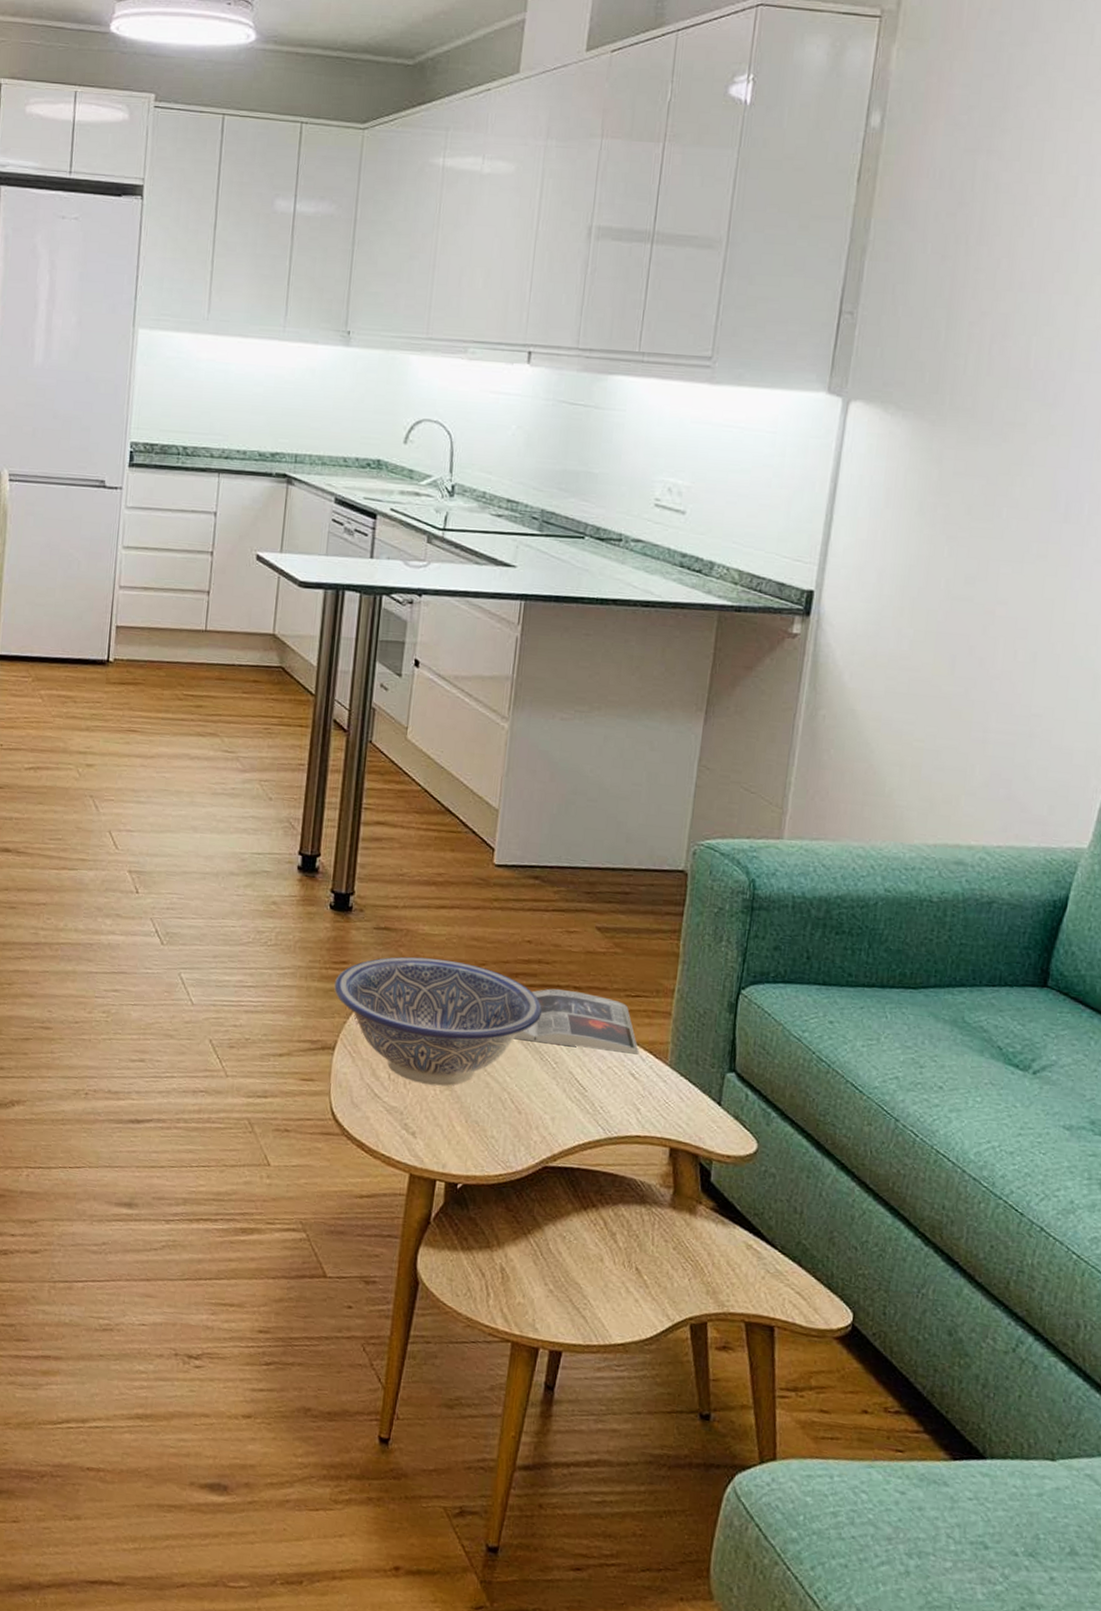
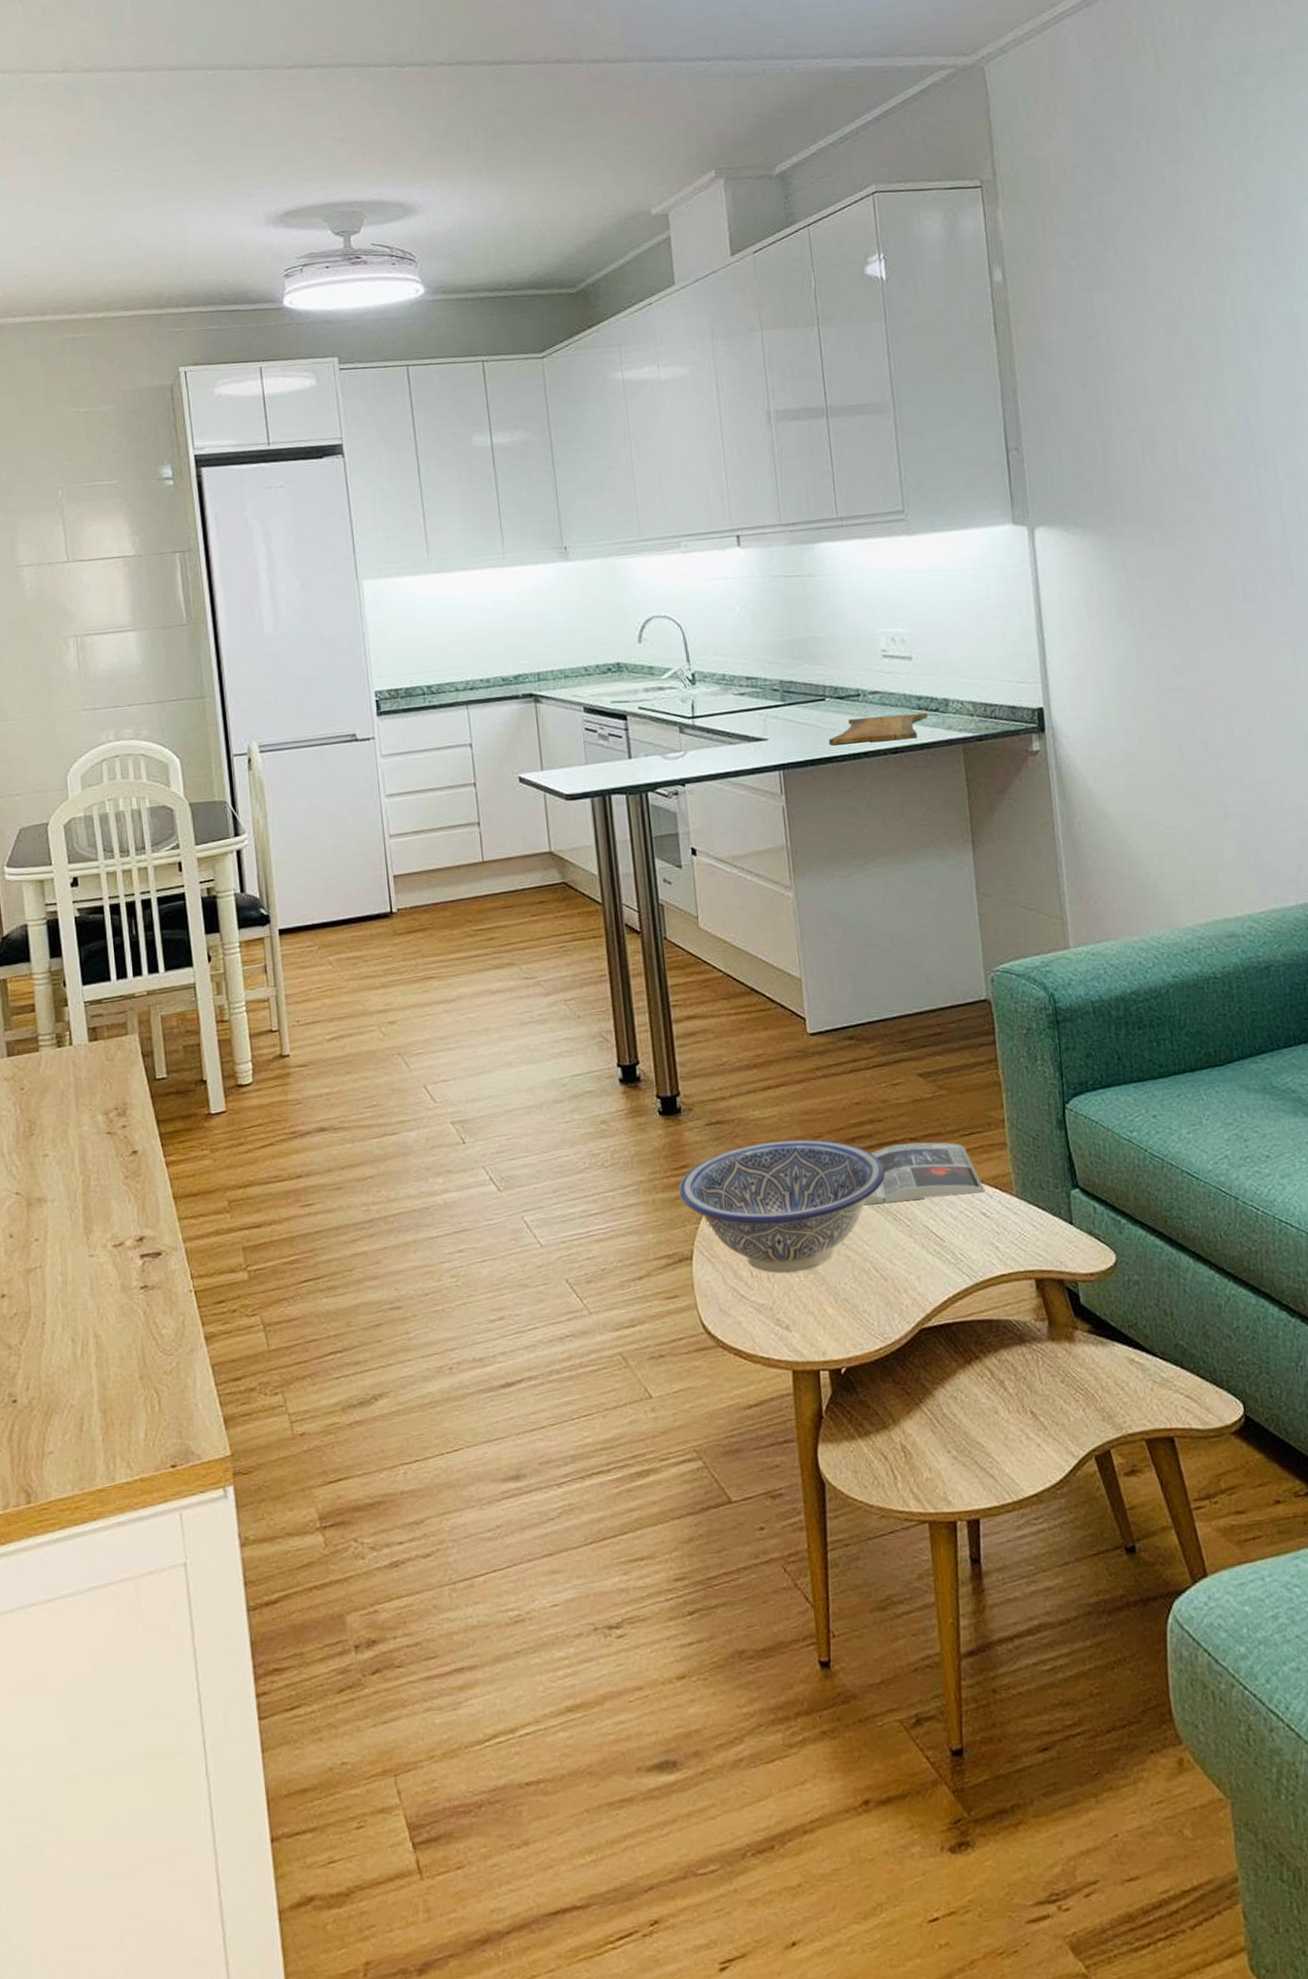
cutting board: none [578,562,688,596] -> present [828,712,928,745]

